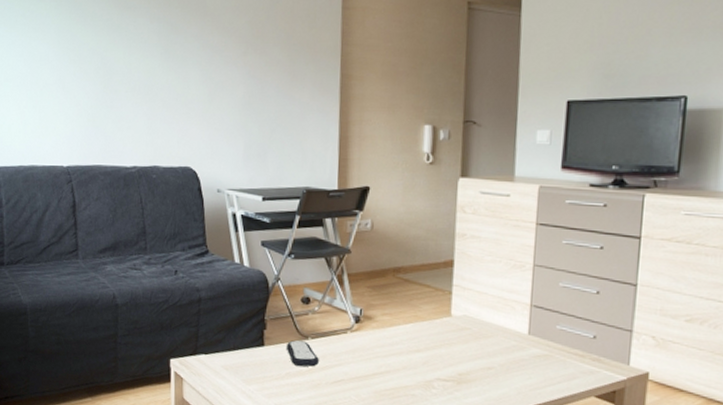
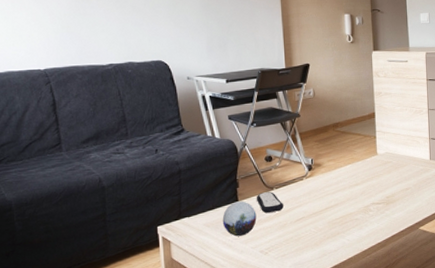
decorative orb: none [243,346,285,388] -> present [222,201,257,237]

